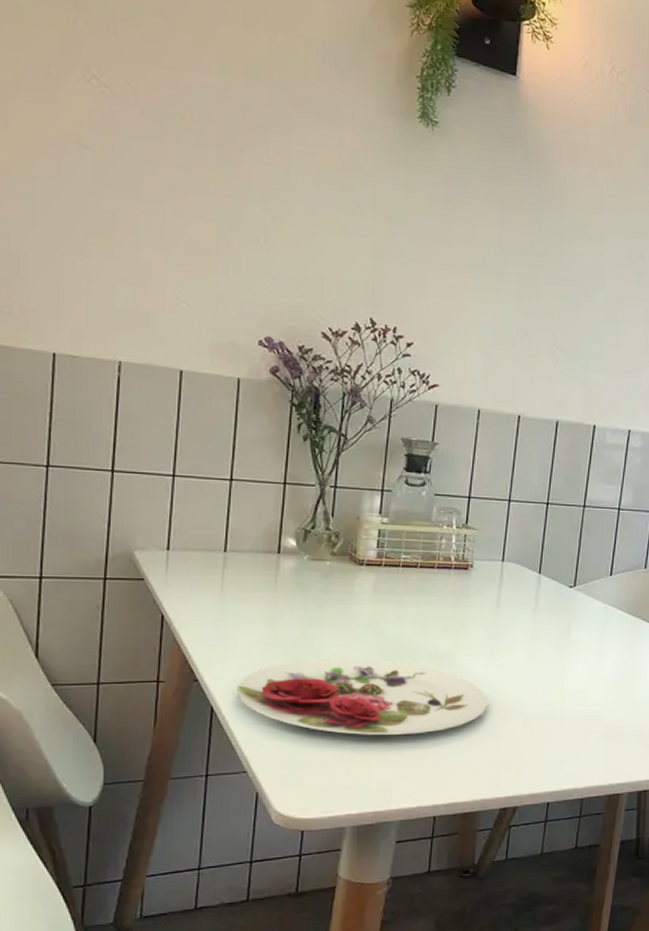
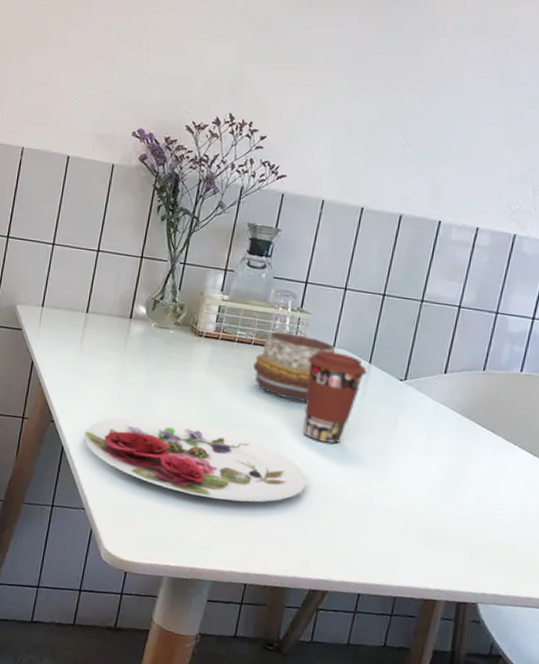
decorative bowl: none [422,550,505,621] -> present [253,331,336,402]
coffee cup: none [477,566,538,660] -> present [303,350,367,444]

